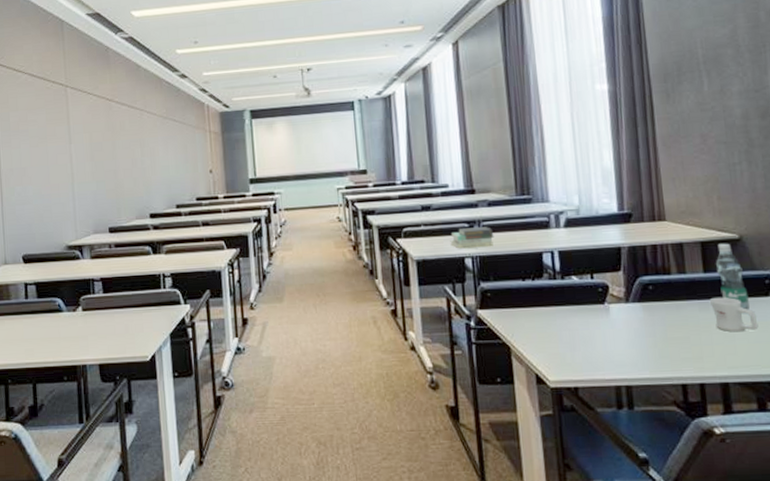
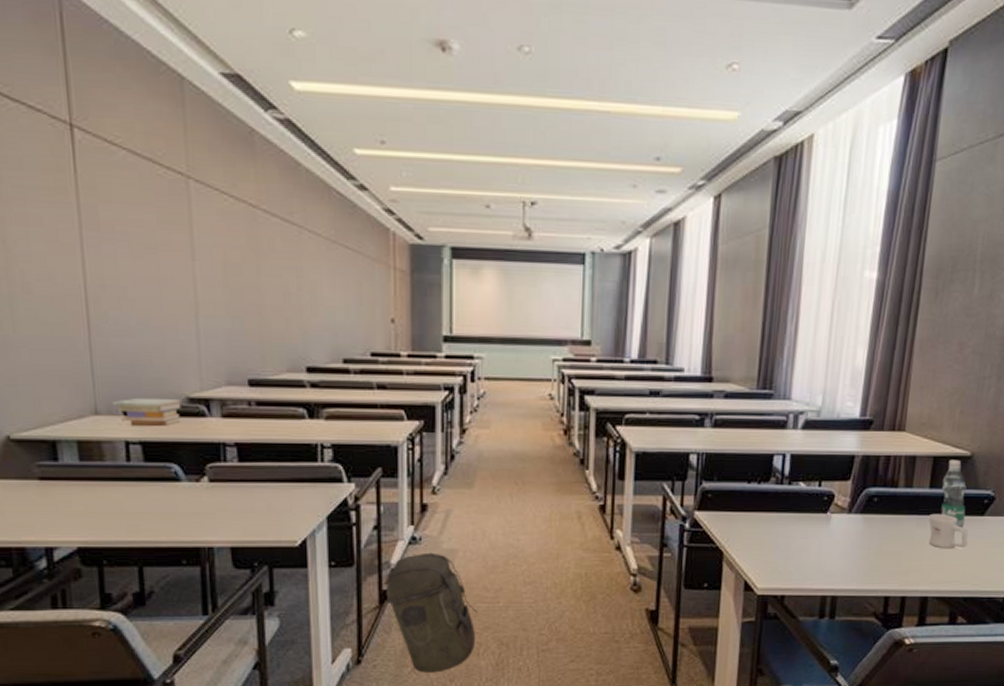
books: none [16,247,63,271] -> present [112,397,182,427]
backpack: none [219,360,297,473] -> present [386,552,478,673]
books: present [450,227,494,249] -> none [676,420,726,444]

